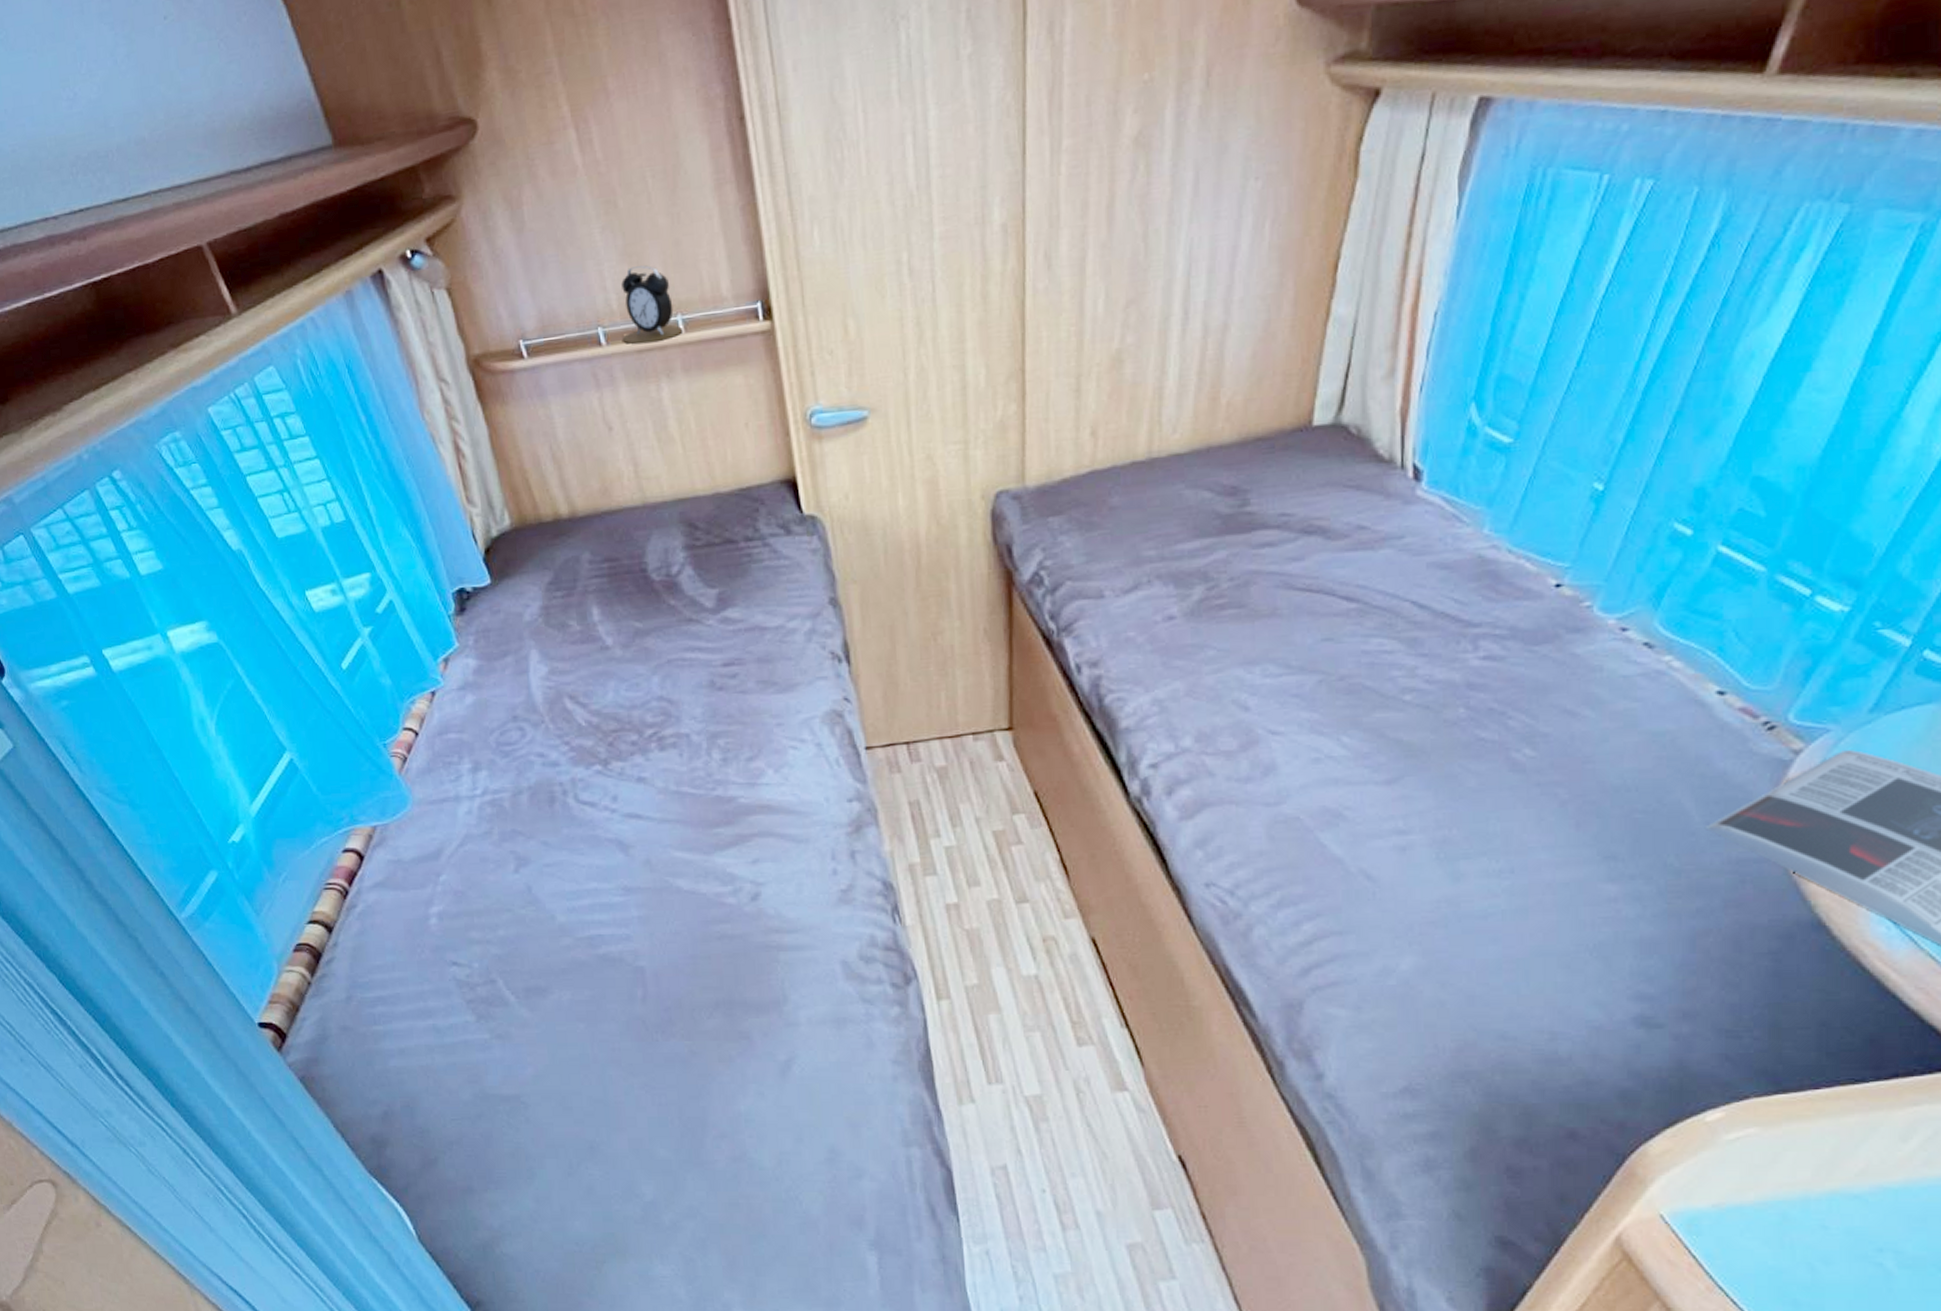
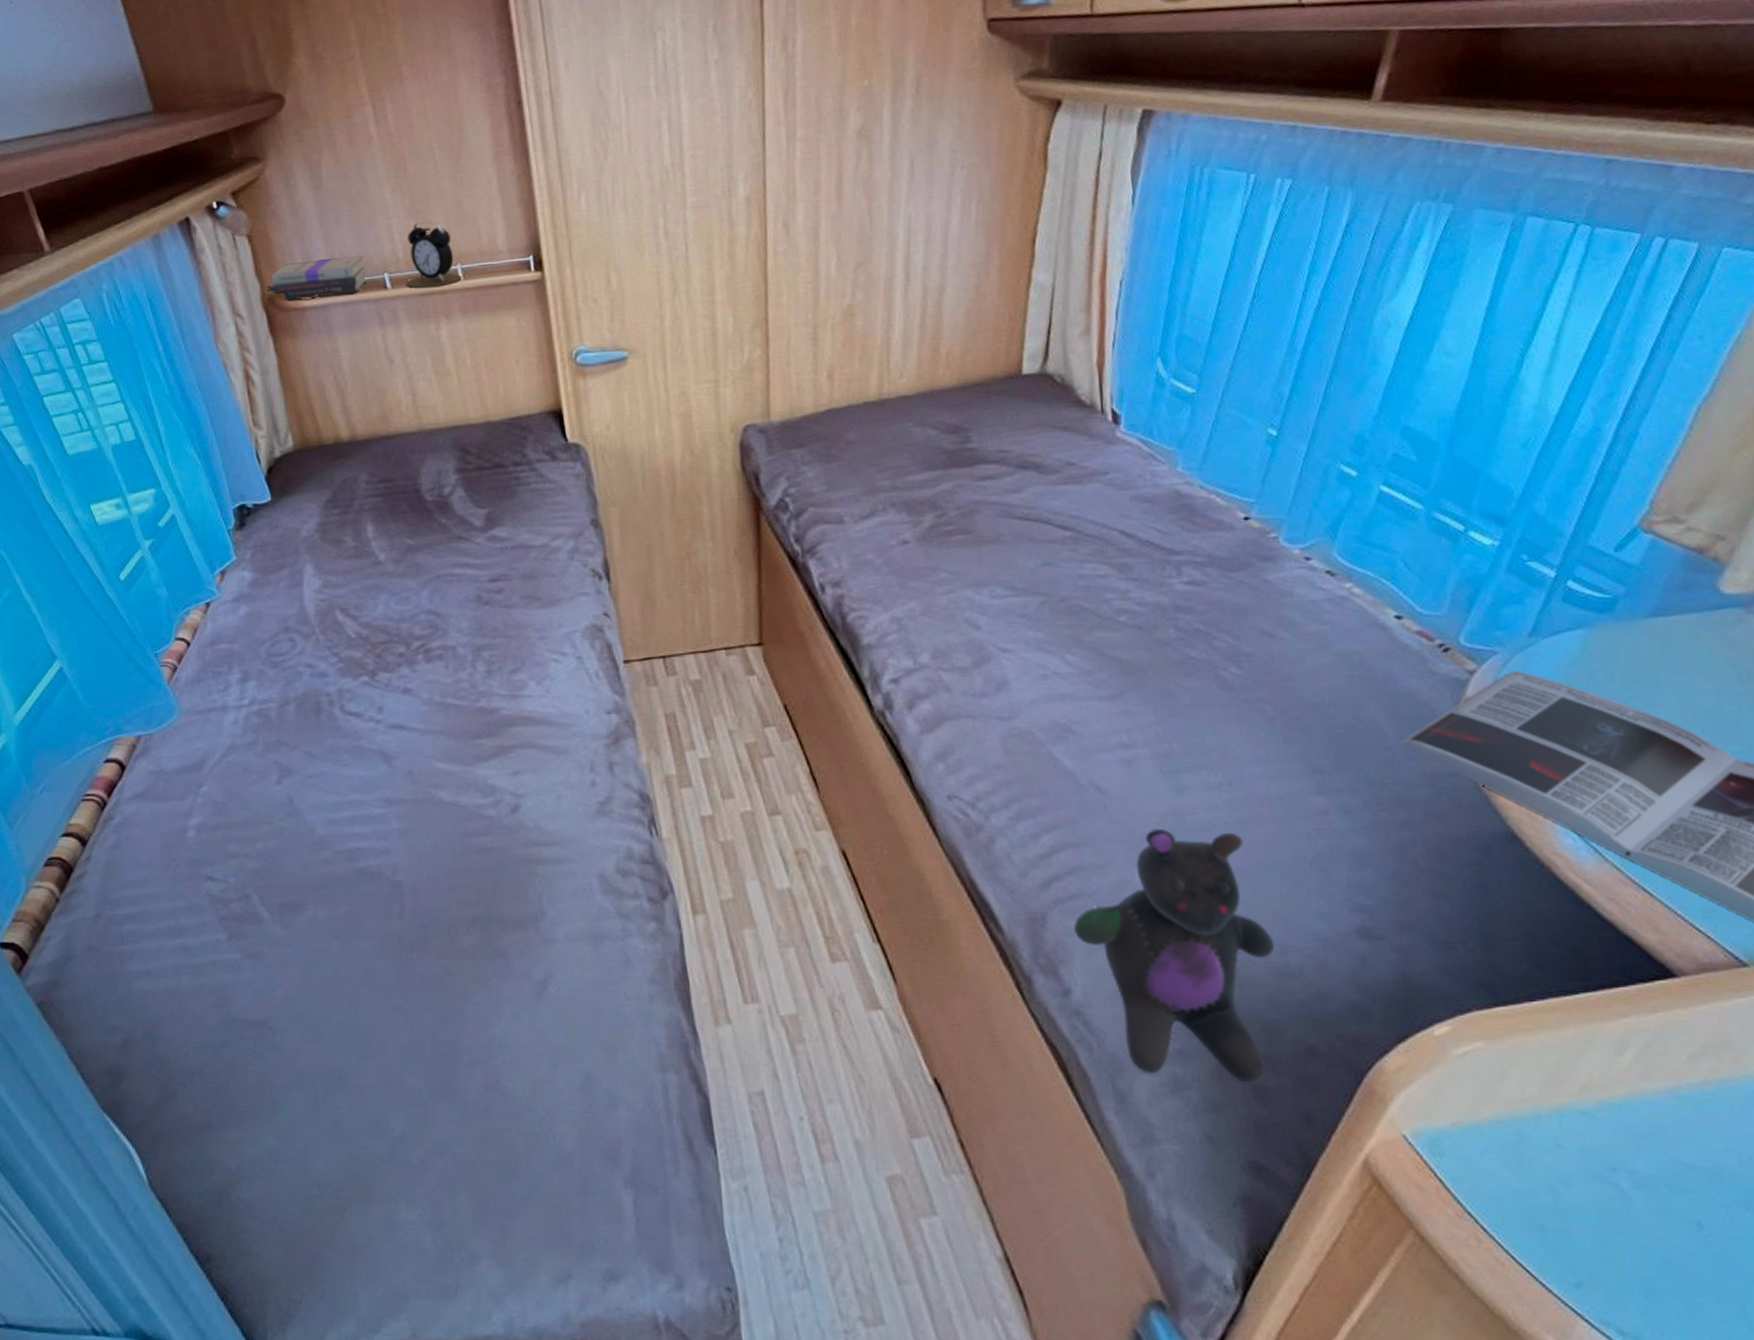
books: none [473,309,579,361] -> present [268,256,367,299]
stuffed bear: none [1332,916,1544,1164] -> present [1074,828,1275,1083]

